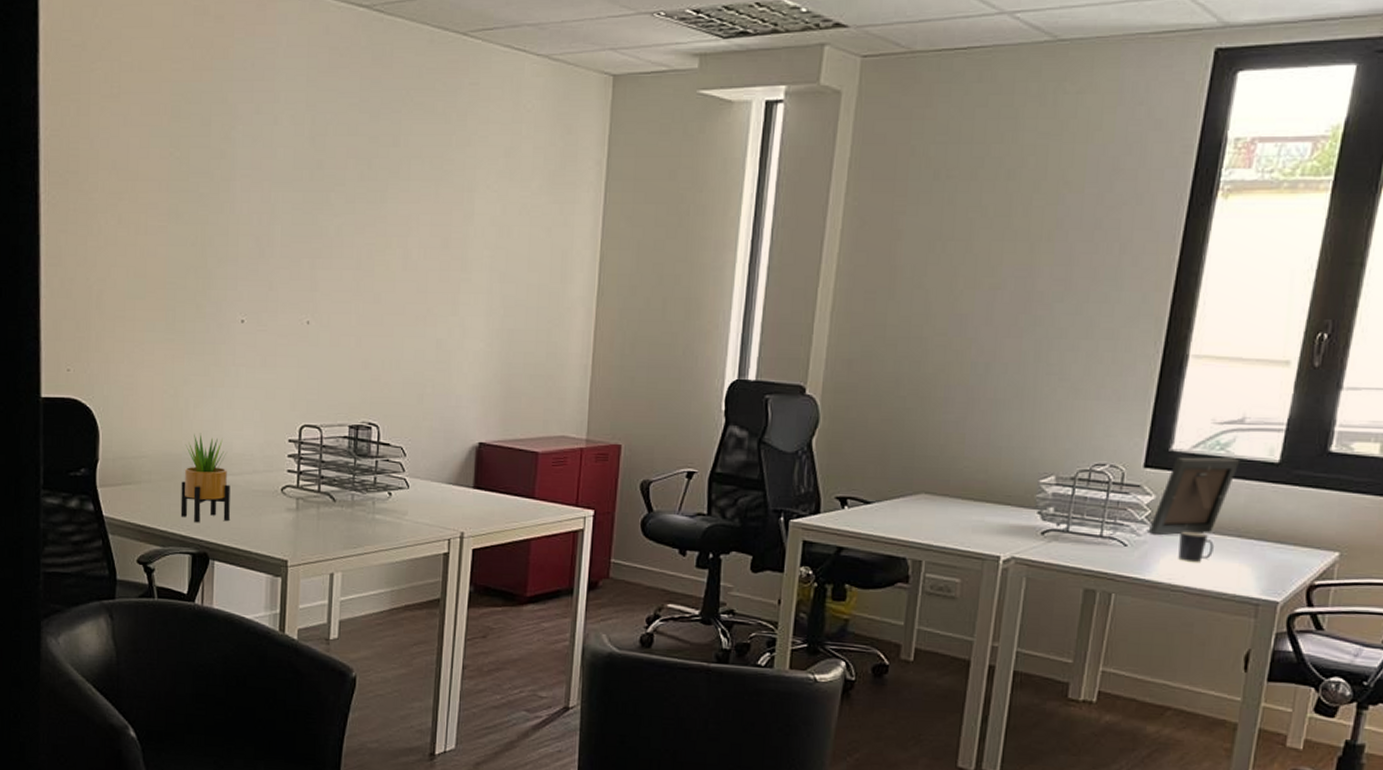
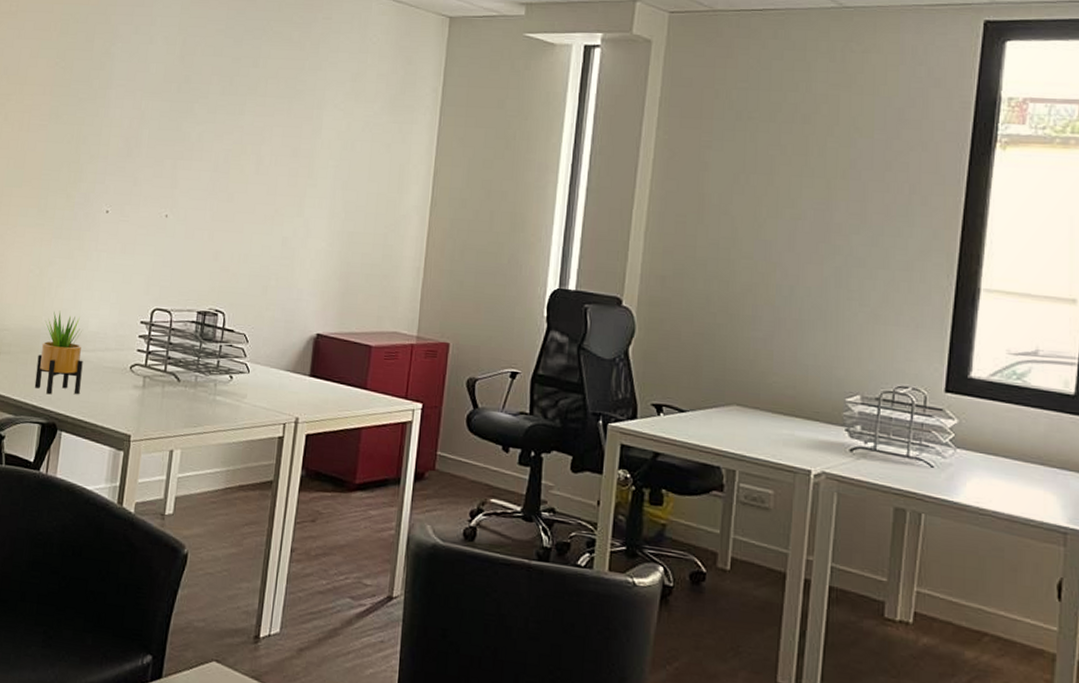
picture frame: present [1148,457,1241,535] -> none [953,384,1037,460]
mug: present [1178,531,1214,565] -> none [984,455,1018,490]

